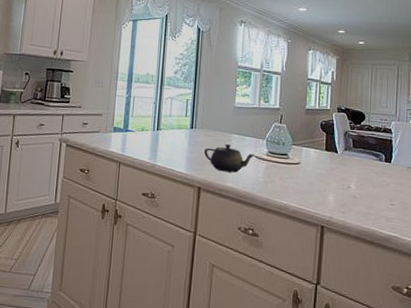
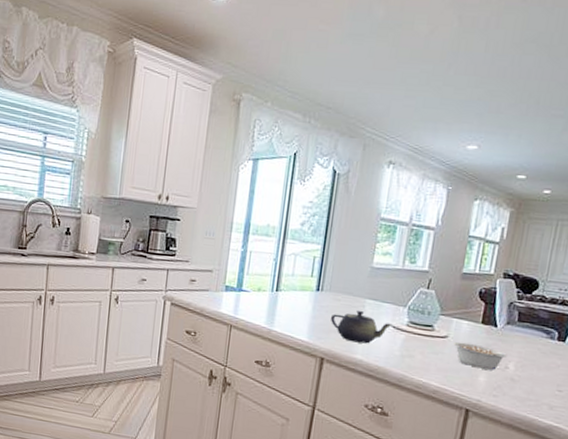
legume: none [305,167,348,190] -> present [454,341,507,370]

